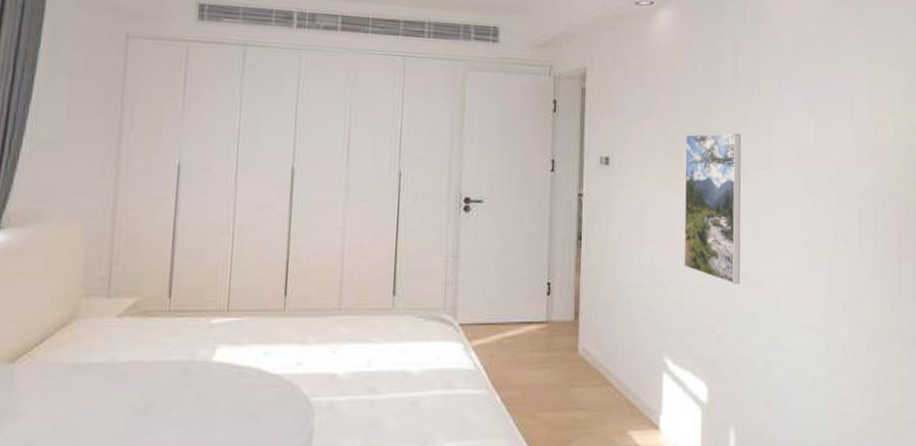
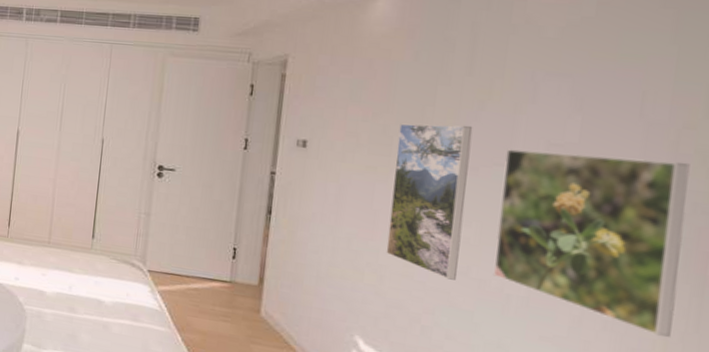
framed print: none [766,152,886,309] -> present [492,148,690,337]

